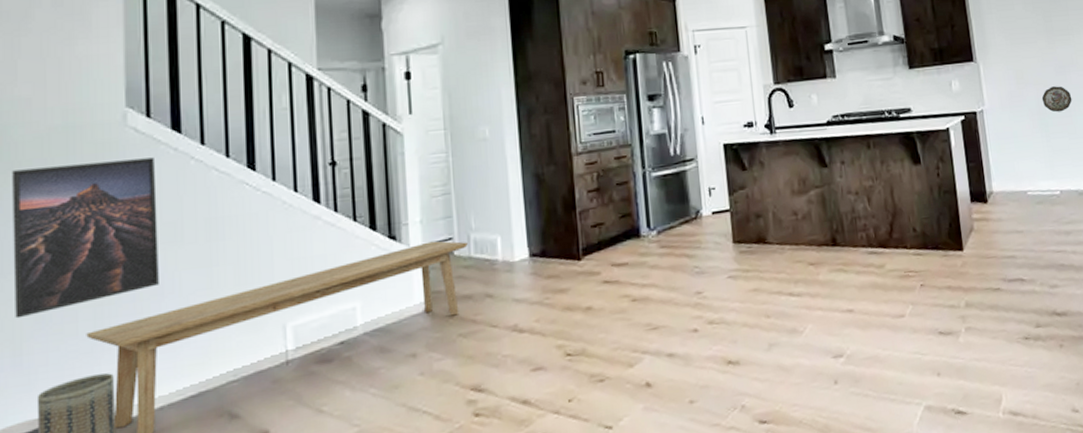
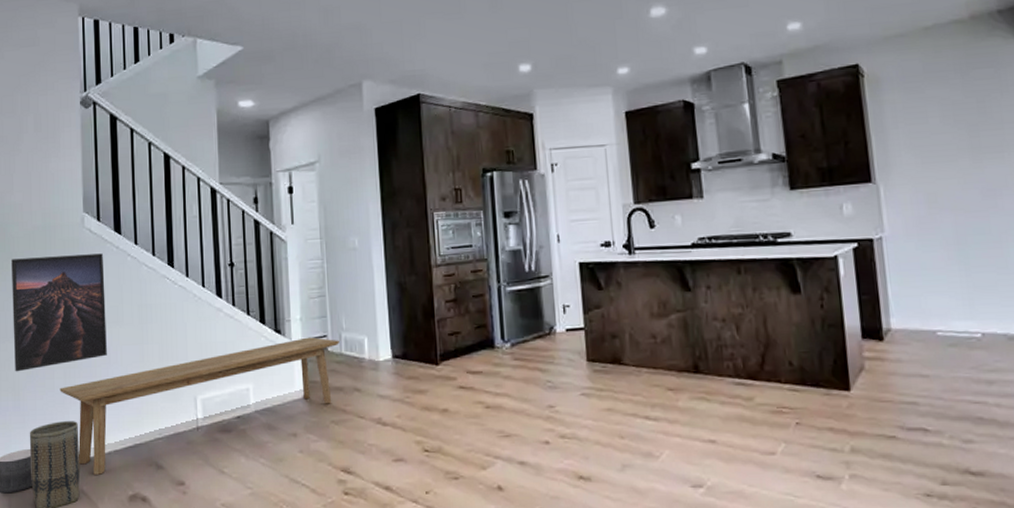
decorative plate: present [1041,86,1072,112] -> none [961,212,1004,243]

